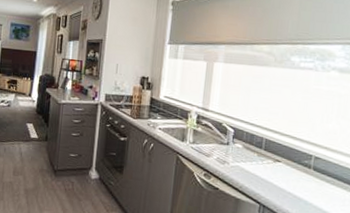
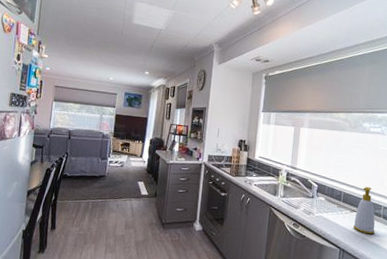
soap bottle: none [276,133,304,189] -> present [353,187,375,235]

